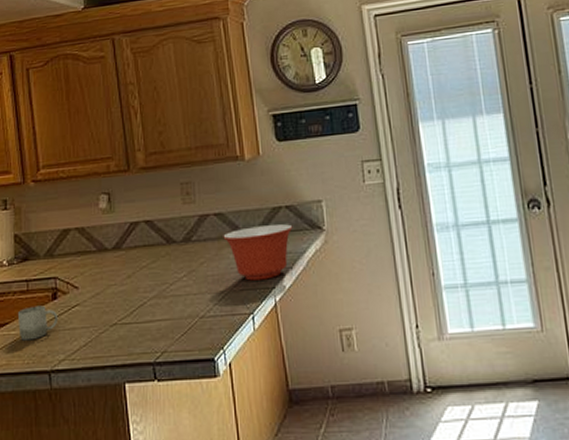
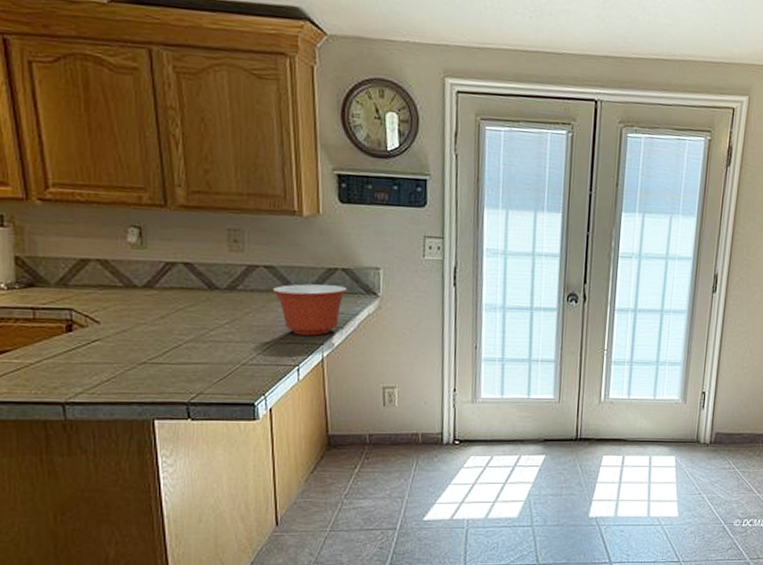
cup: present [17,305,59,341] -> none [21,336,75,371]

